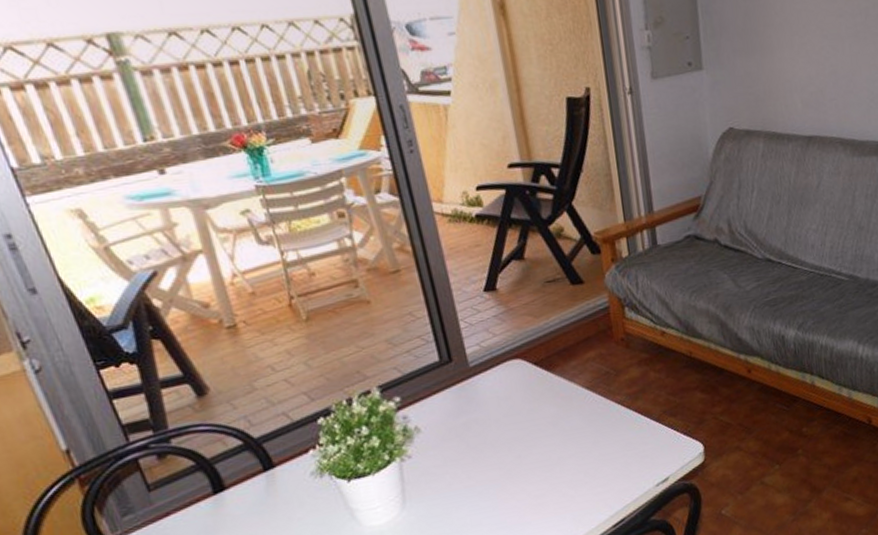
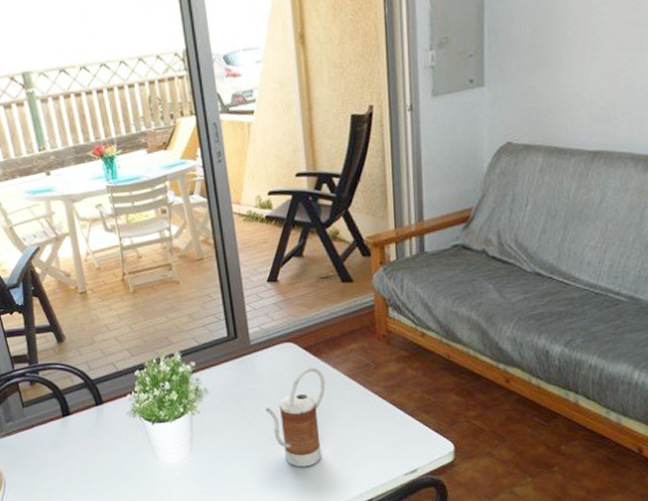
kettle: none [494,383,565,500] -> present [265,367,326,467]

